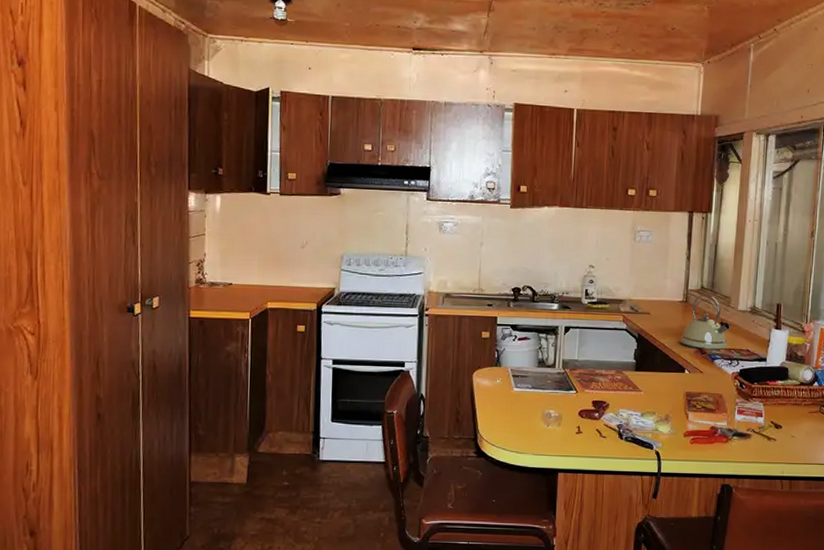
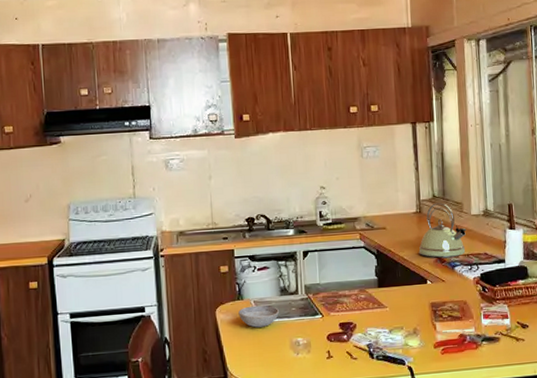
bowl: none [495,373,534,395] -> present [238,305,279,328]

